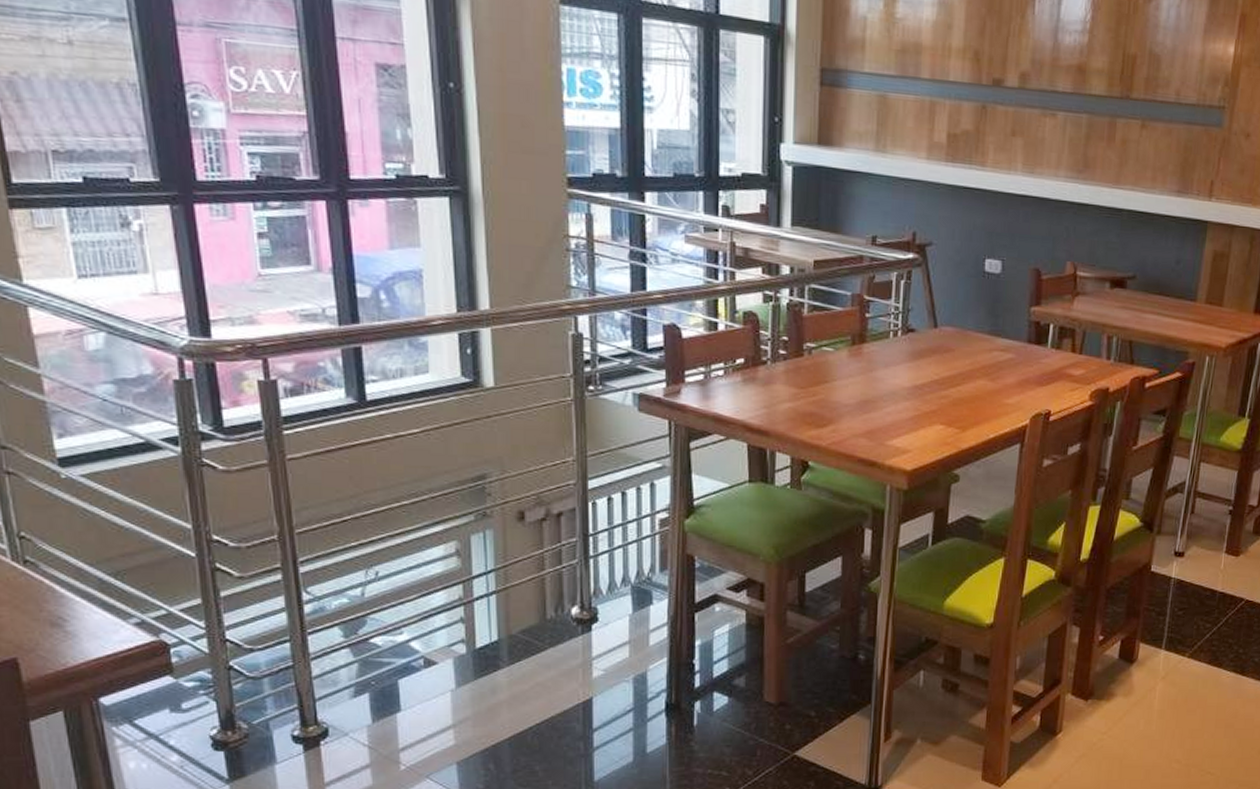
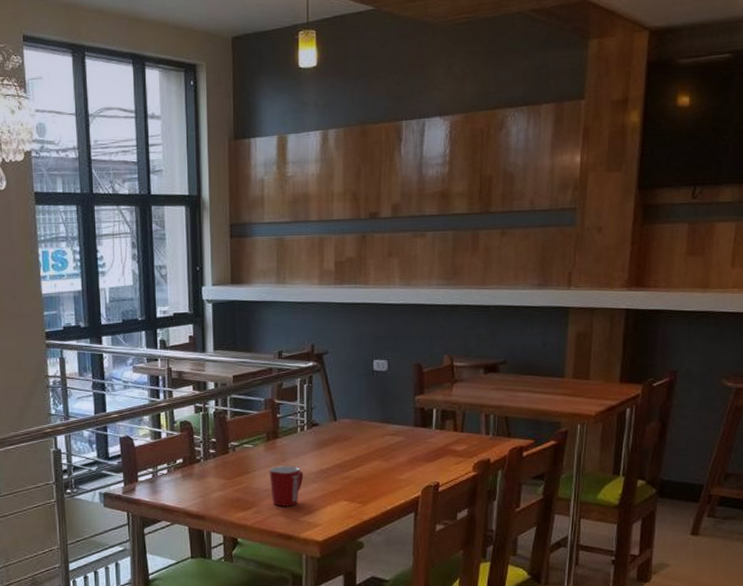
mug: none [851,377,894,427] -> present [269,466,304,507]

